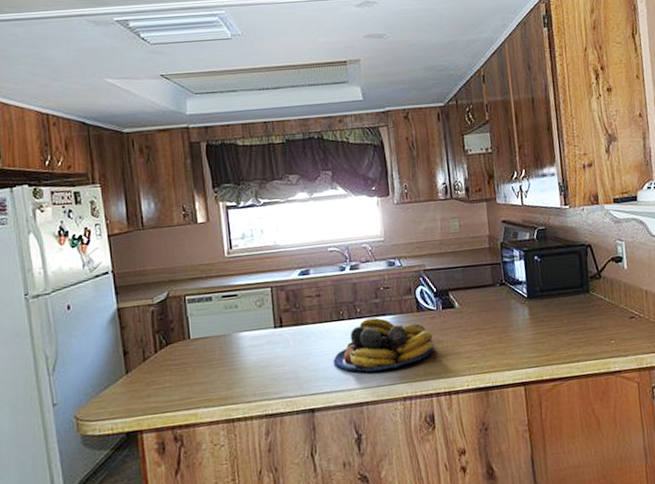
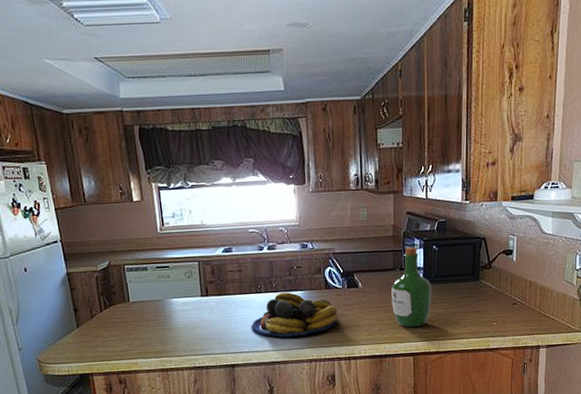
wine bottle: none [492,258,539,352] -> present [391,247,432,327]

